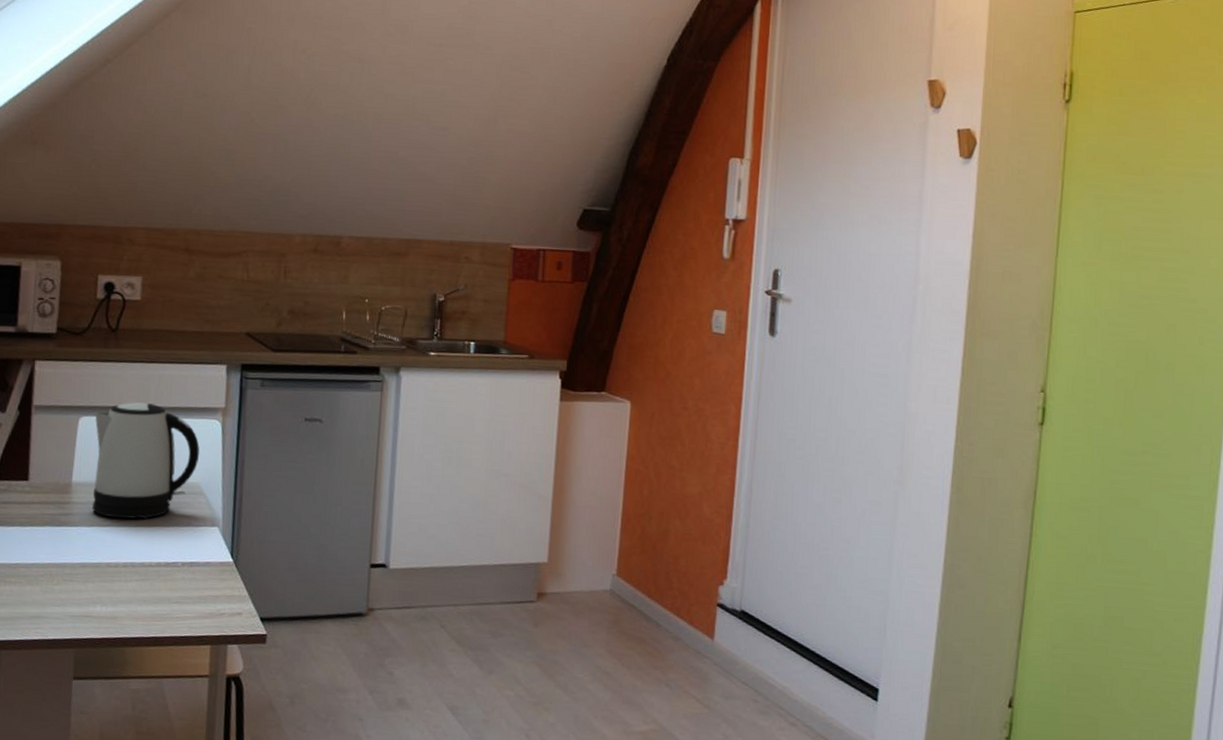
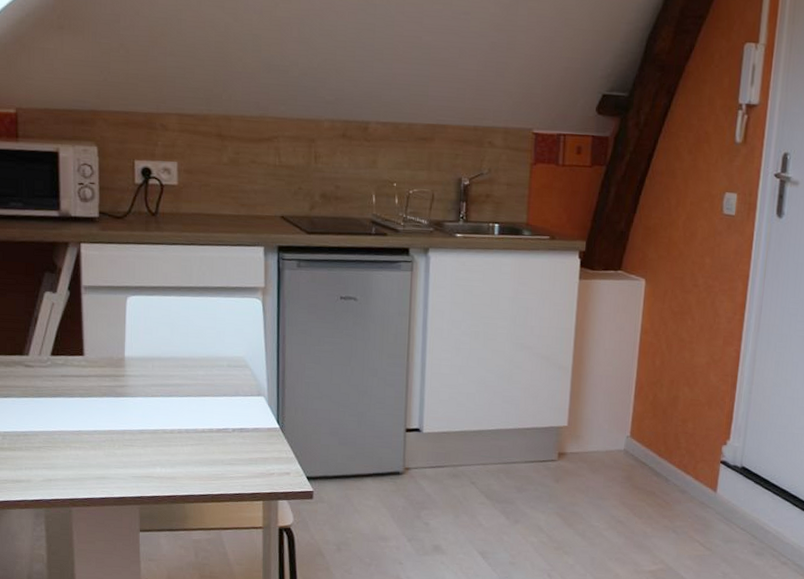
kettle: present [92,402,200,519] -> none [142,282,242,390]

